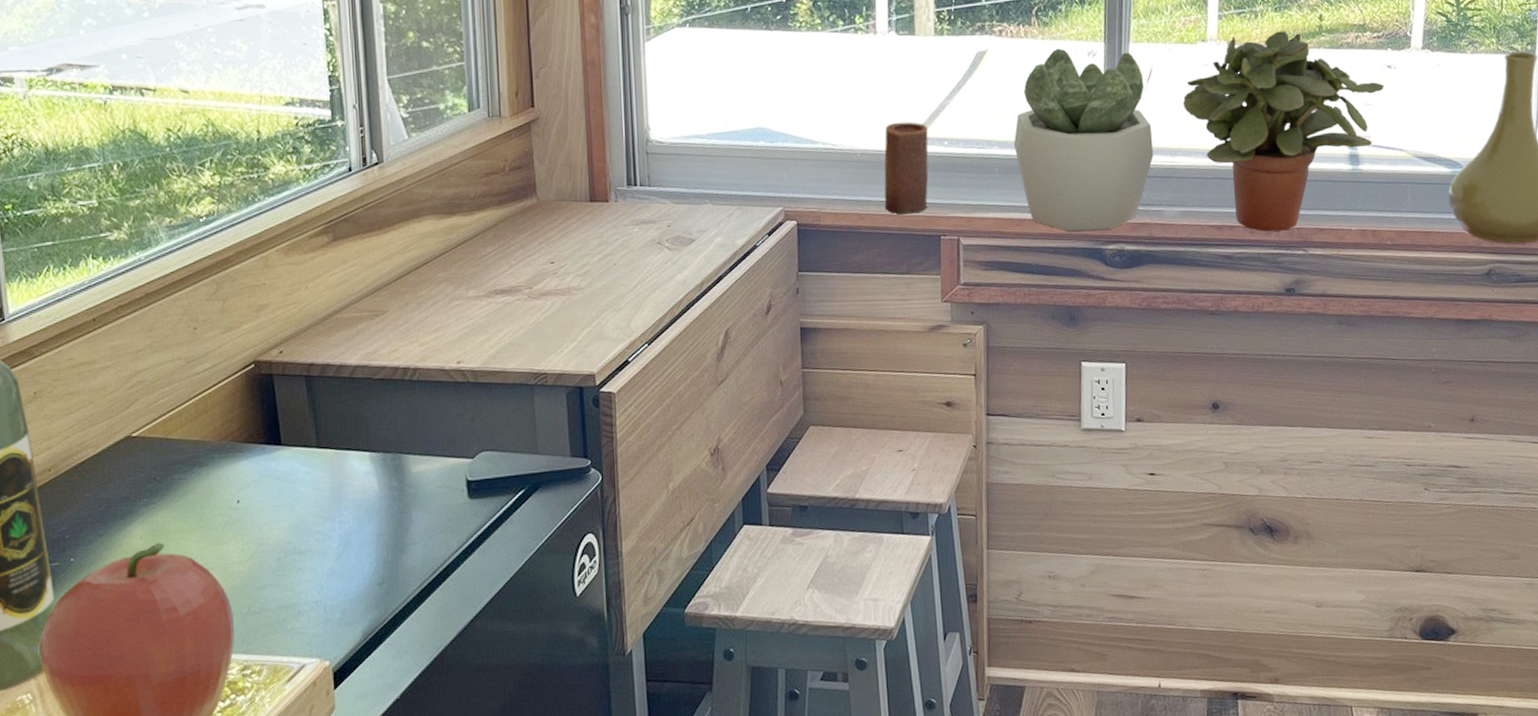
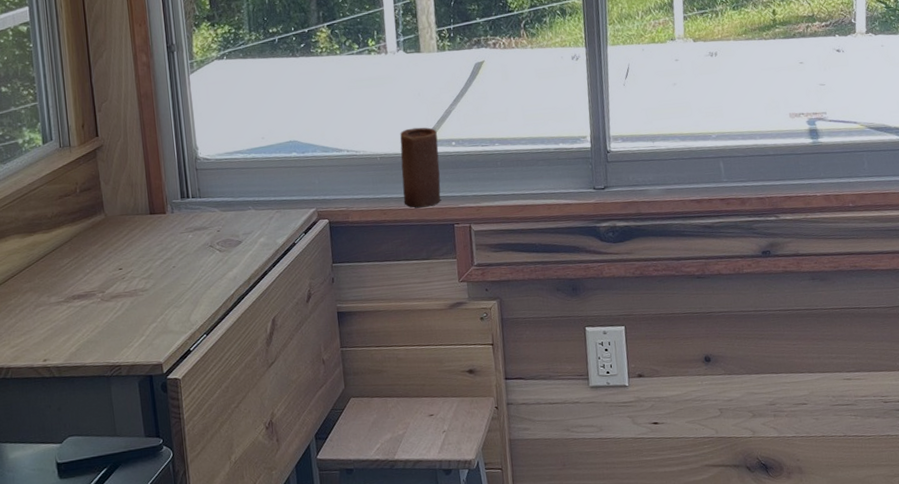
succulent plant: present [1013,48,1154,231] -> none [512,54,636,213]
potted plant: present [1183,31,1384,232] -> none [658,26,835,202]

